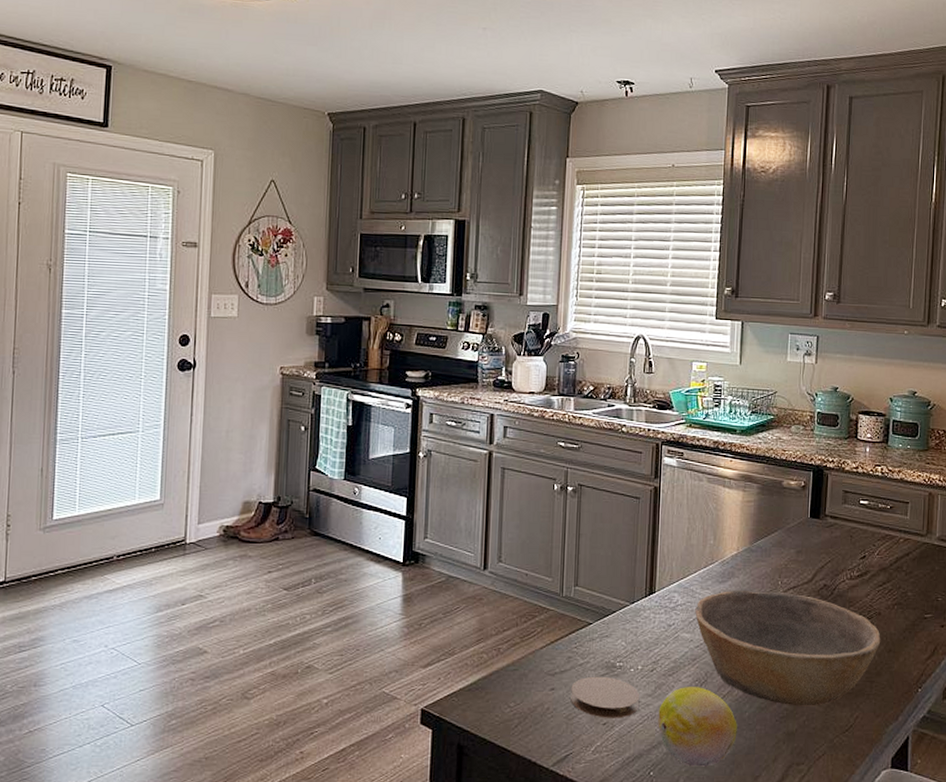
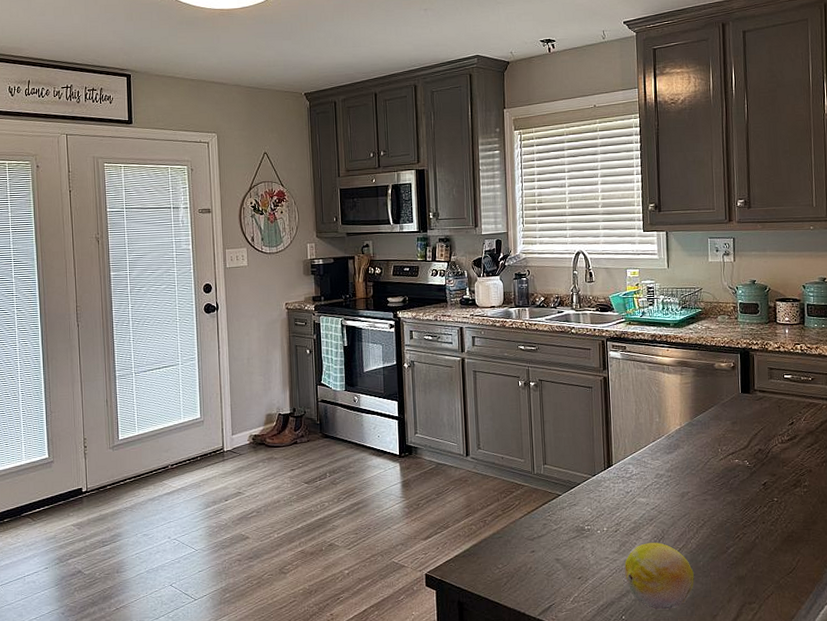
coaster: present [570,676,640,718] -> none [548,538,608,573]
bowl: present [695,589,881,706] -> none [648,458,814,554]

